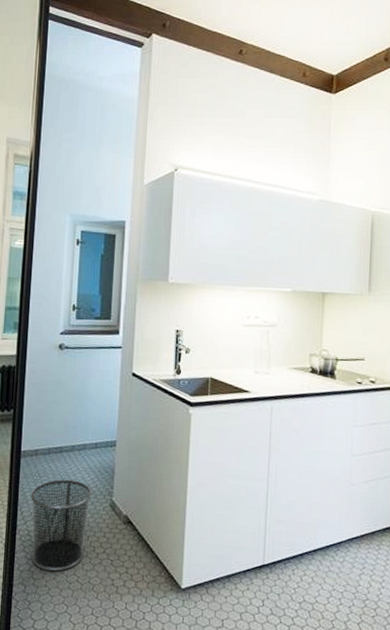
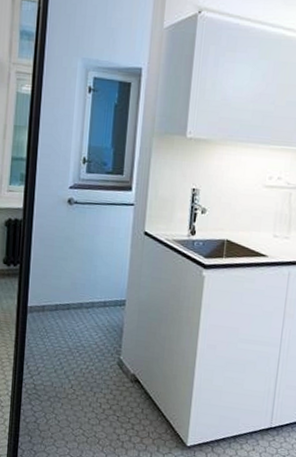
waste bin: present [30,479,92,572] -> none [36,336,100,425]

